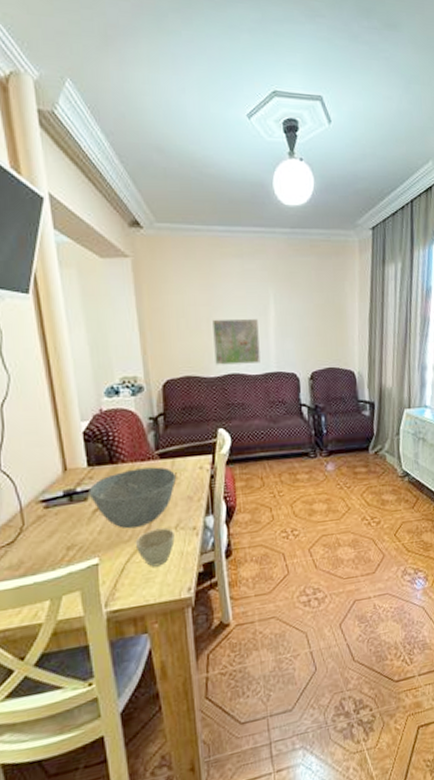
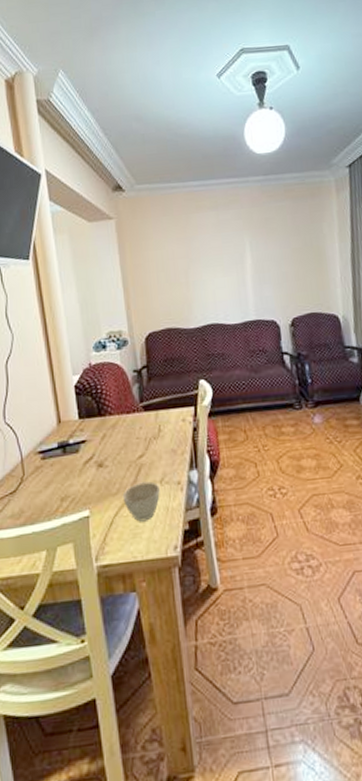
bowl: present [88,467,177,529] -> none [80,419,161,482]
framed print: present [212,318,261,365] -> none [190,268,239,316]

